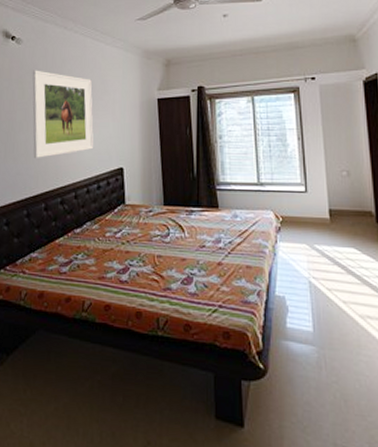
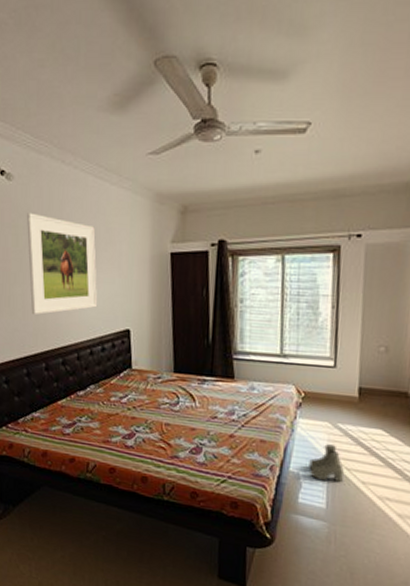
boots: none [293,266,325,304] -> present [309,444,344,483]

